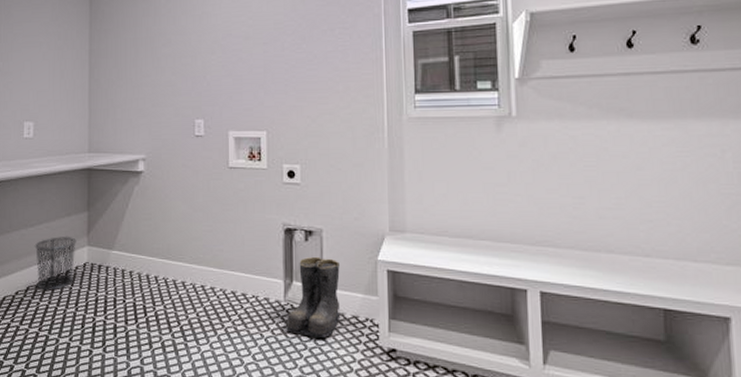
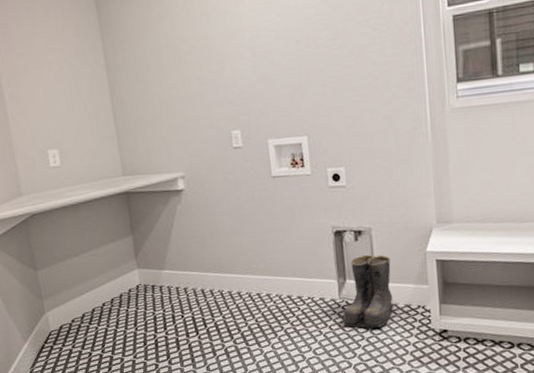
waste bin: present [34,236,76,291] -> none [82,261,129,315]

